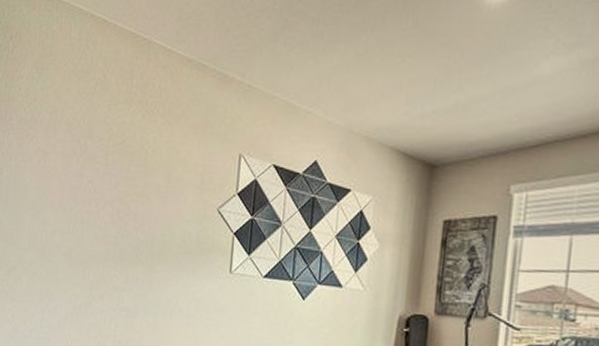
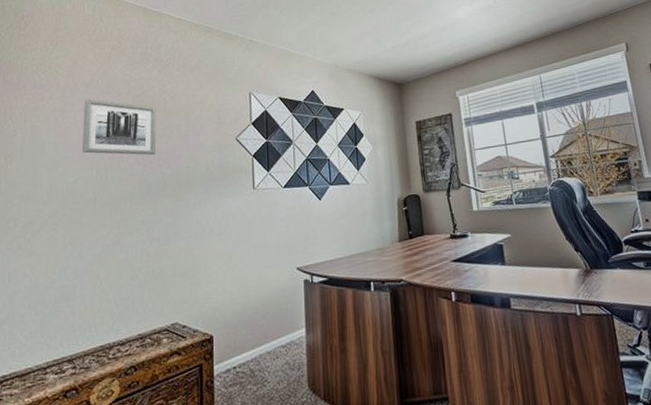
wall art: none [61,141,136,216] -> present [82,99,156,156]

